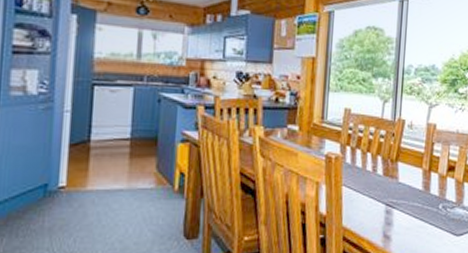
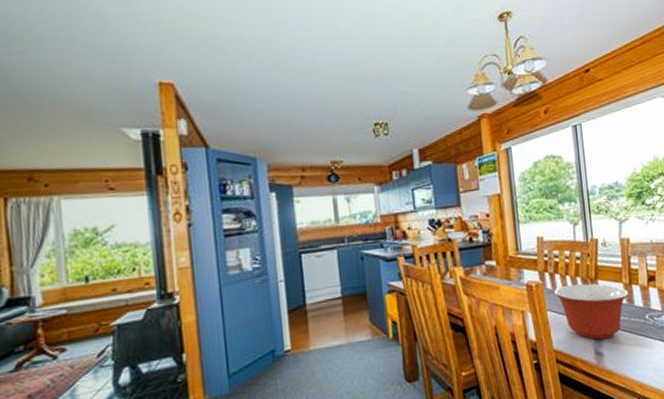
mixing bowl: none [353,163,426,223] -> present [554,283,629,340]

